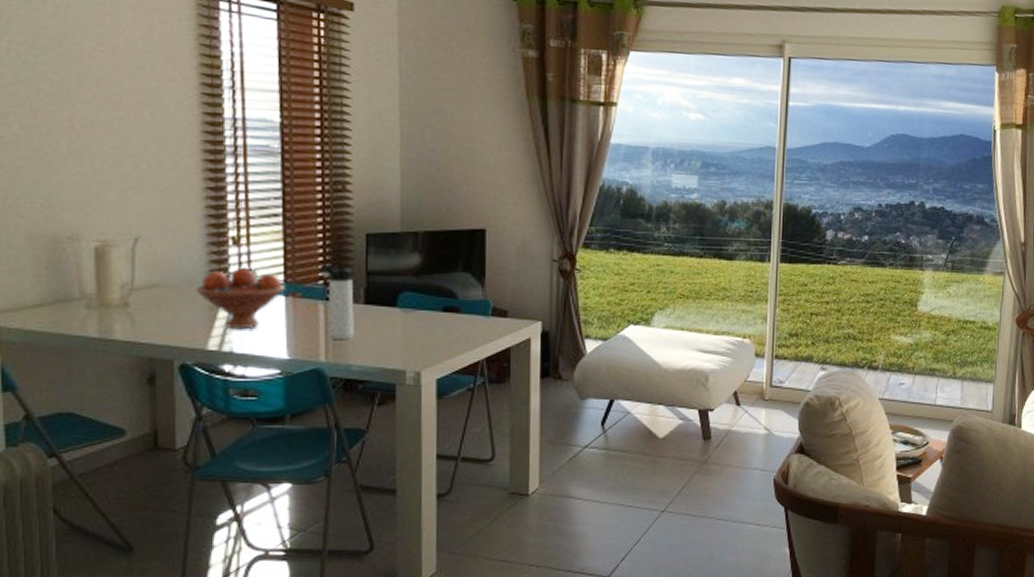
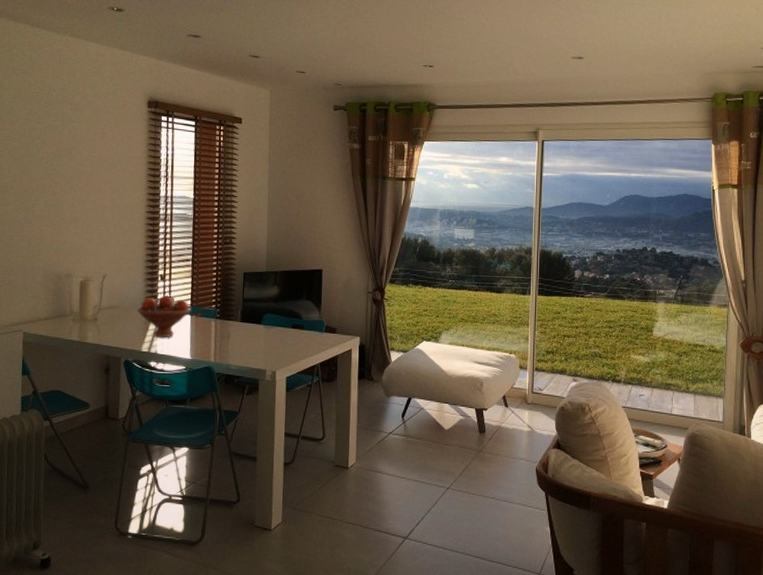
thermos bottle: present [319,264,354,339] -> none [213,293,234,346]

